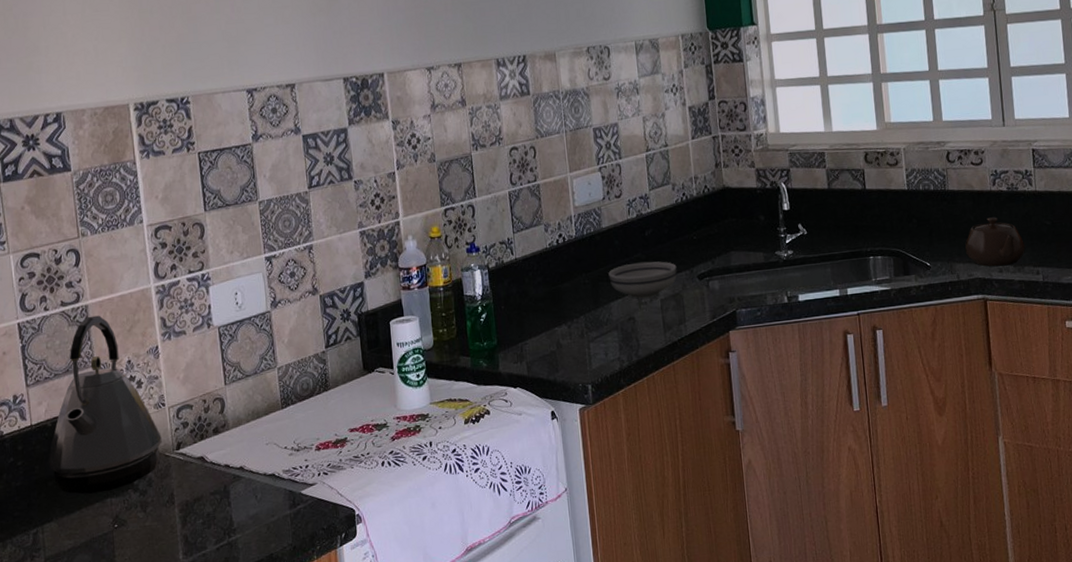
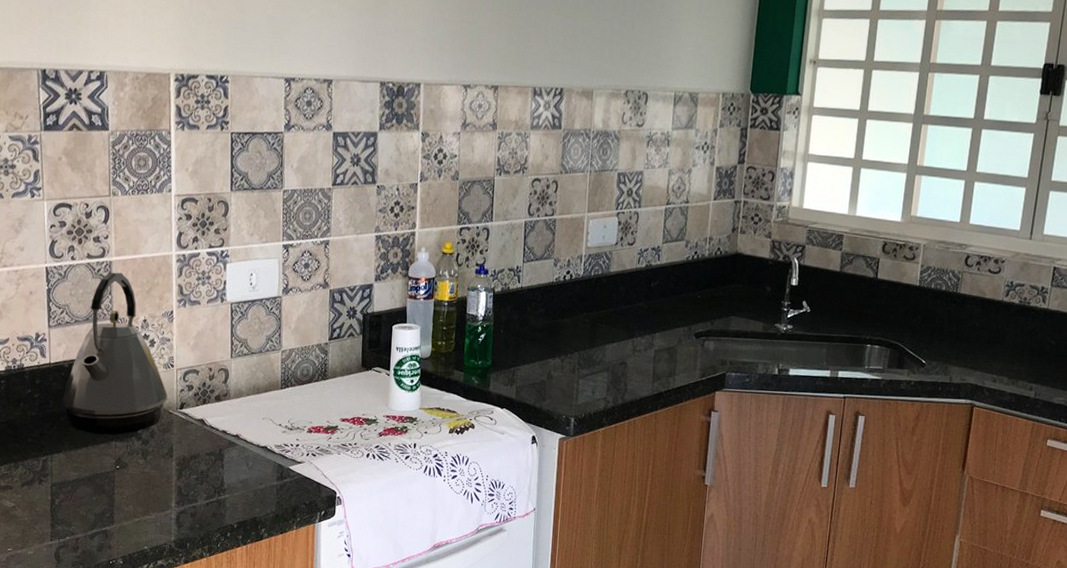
bowl: present [608,261,677,299] -> none [608,311,676,347]
teapot: present [964,217,1026,267] -> none [962,327,1025,377]

